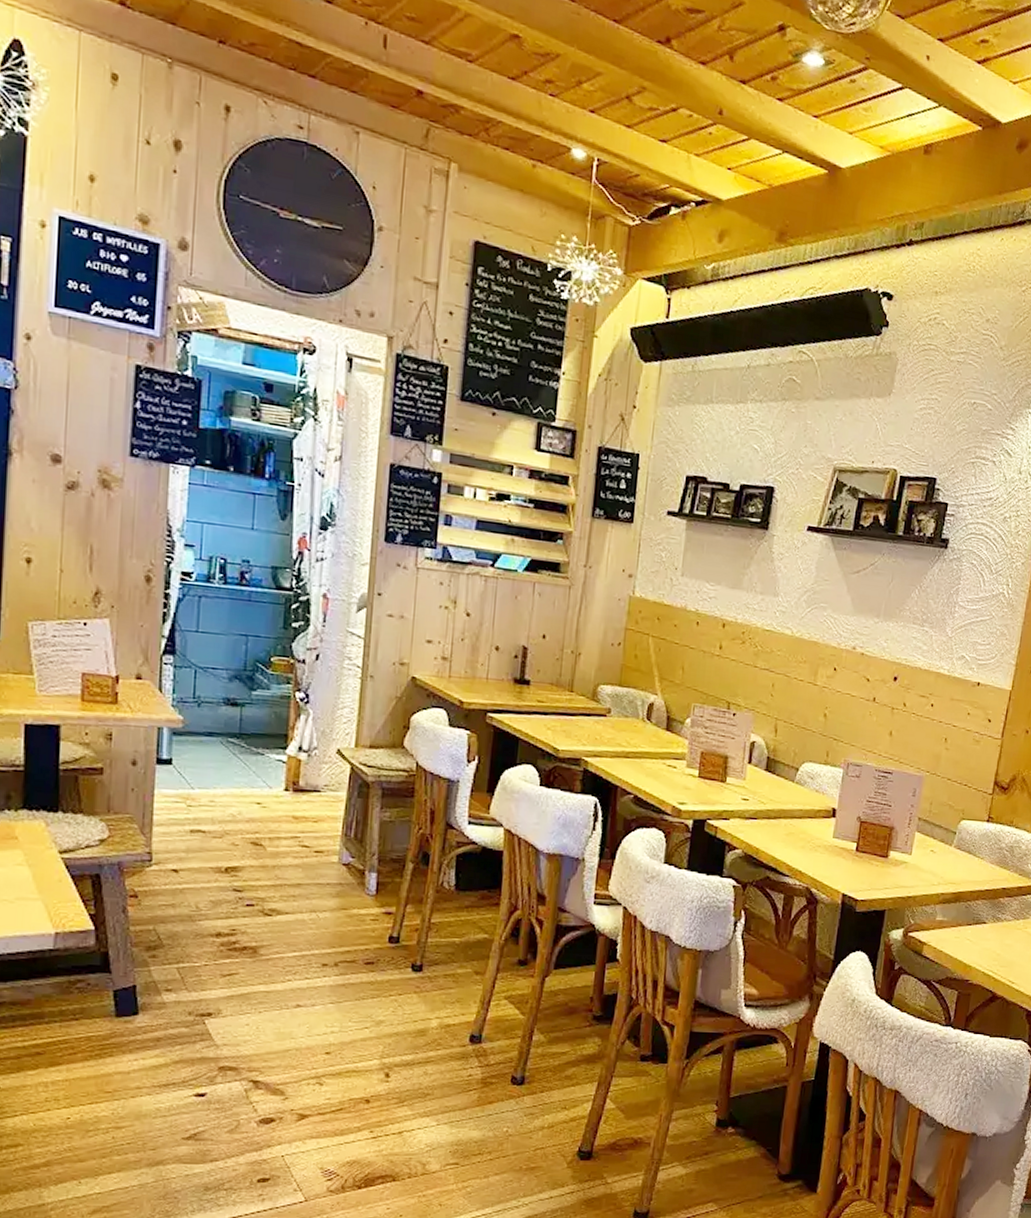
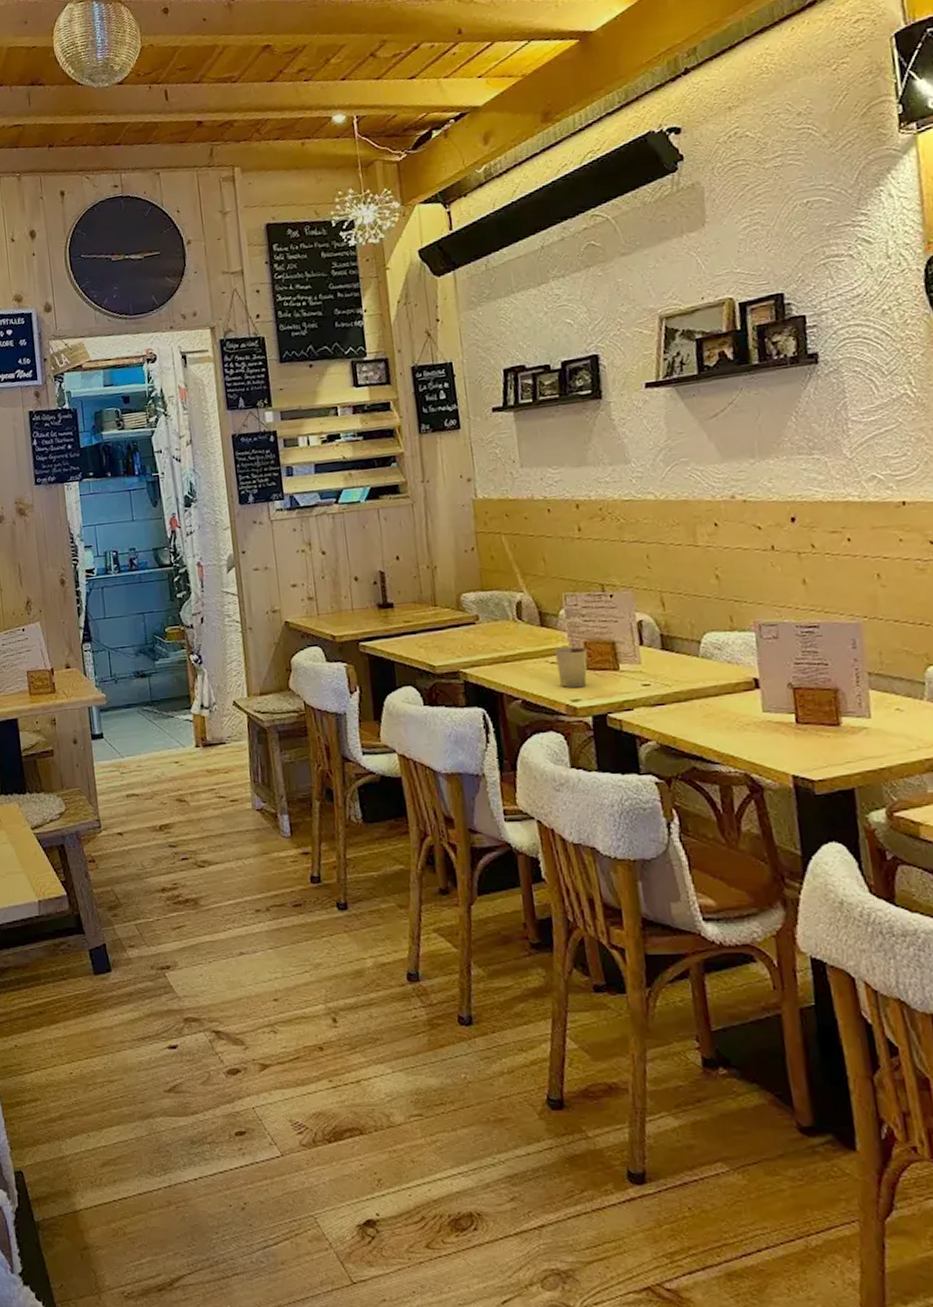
cup: none [671,753,703,793] -> present [555,646,588,688]

